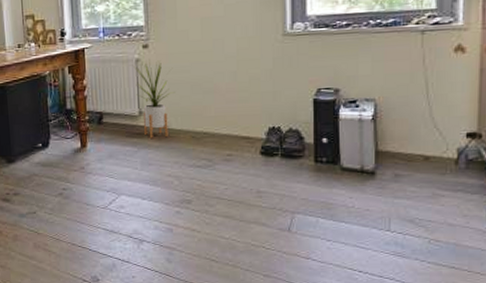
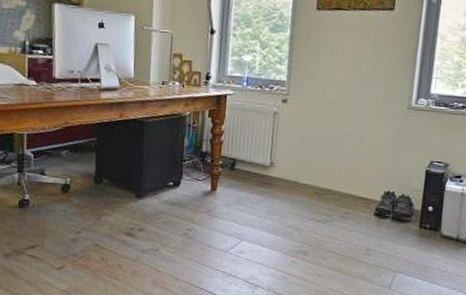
house plant: present [134,59,175,138] -> none [270,114,306,189]

